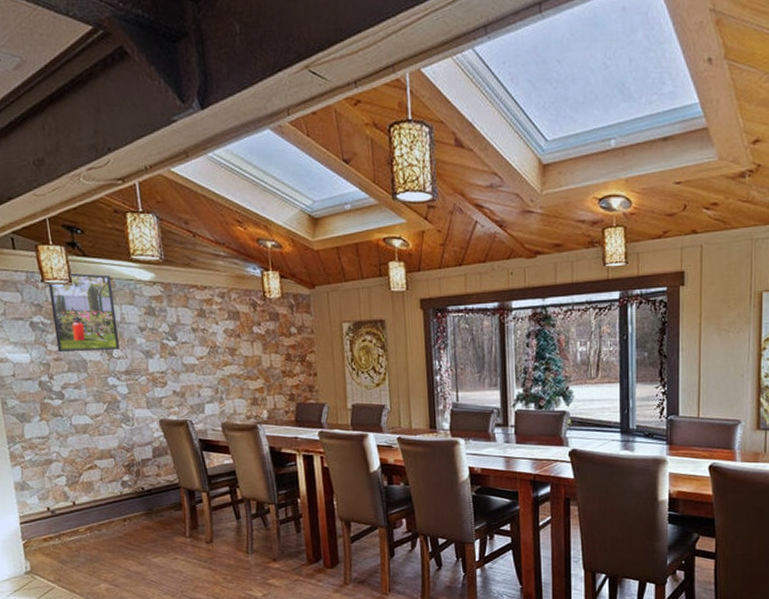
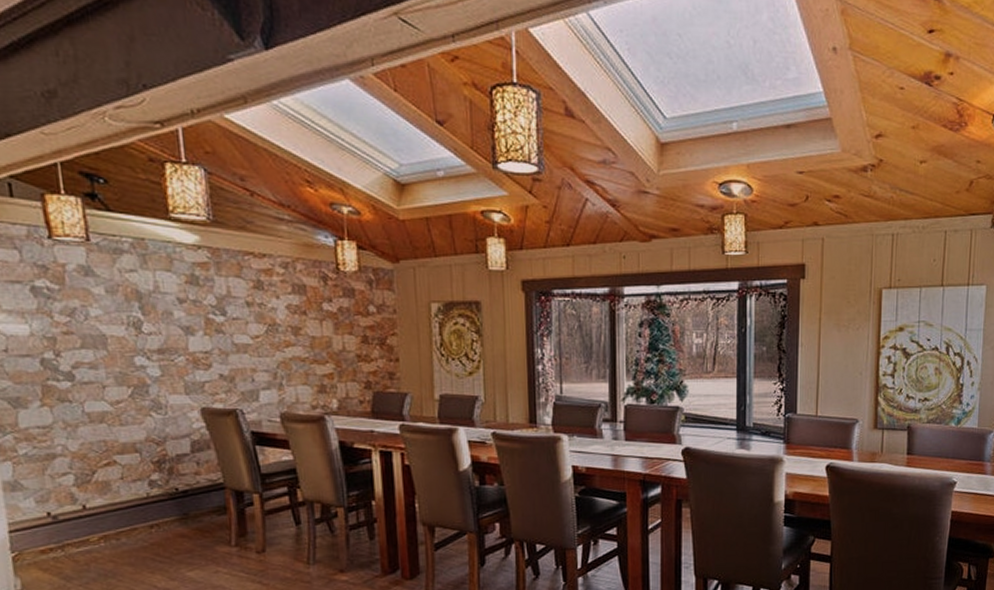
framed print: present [48,273,120,352] -> none [57,229,152,323]

